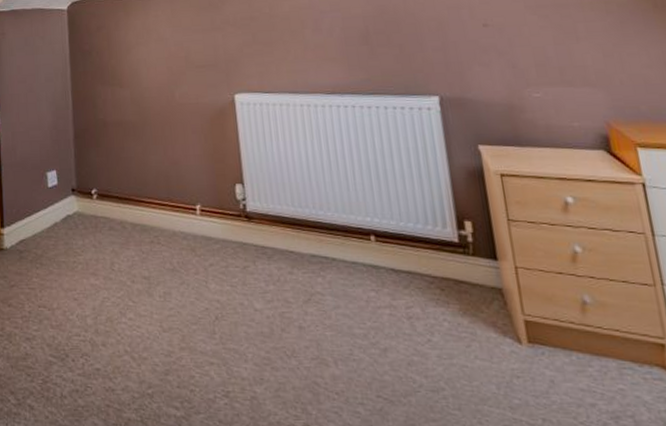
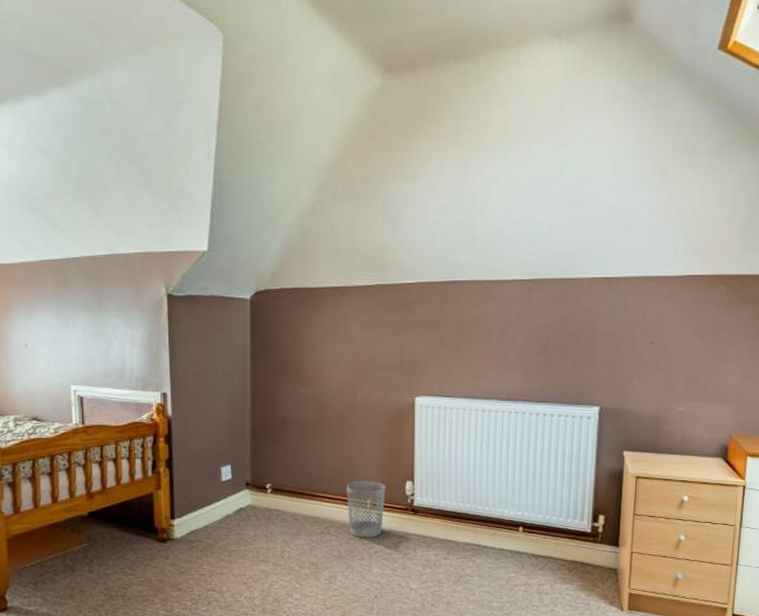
wastebasket: none [173,184,216,249] -> present [347,480,386,538]

